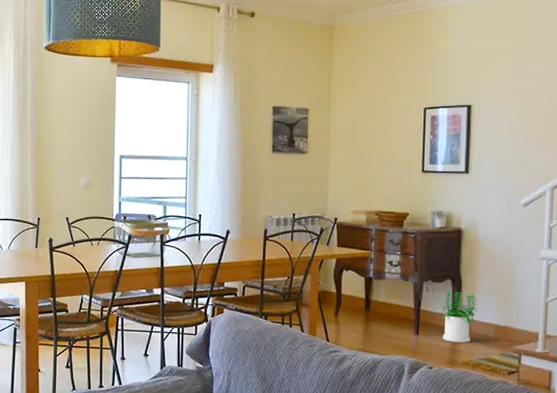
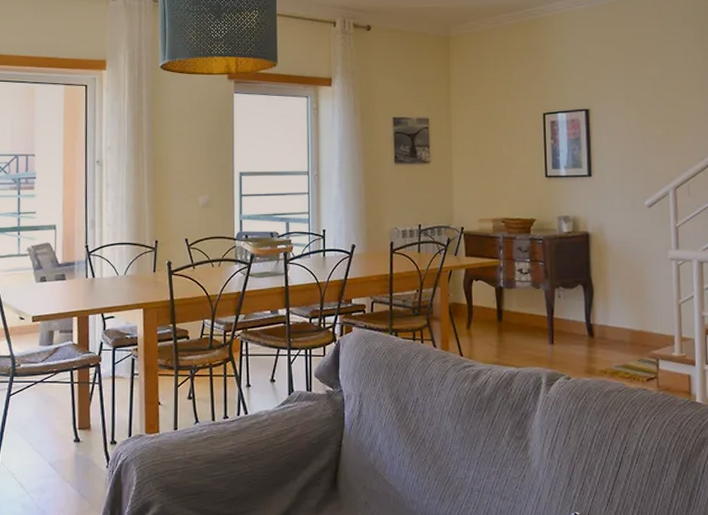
potted plant: present [441,291,479,343] -> none [575,297,612,350]

